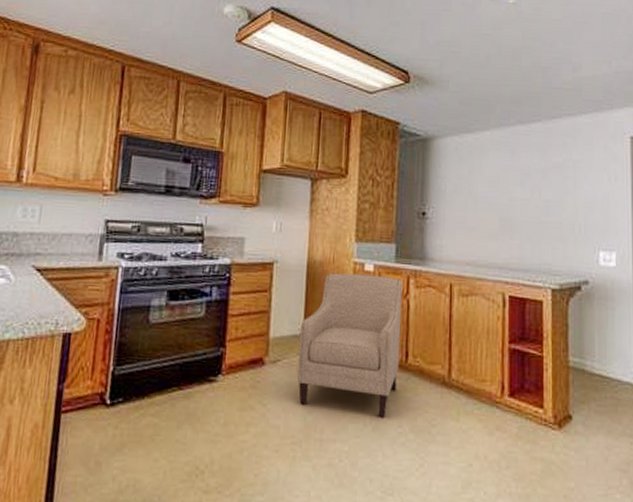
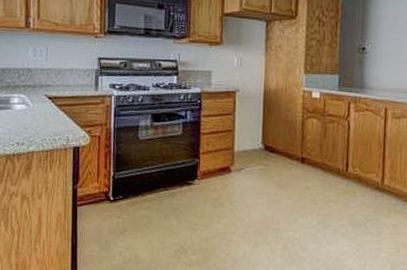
chair: present [298,273,403,417] -> none [258,99,345,214]

